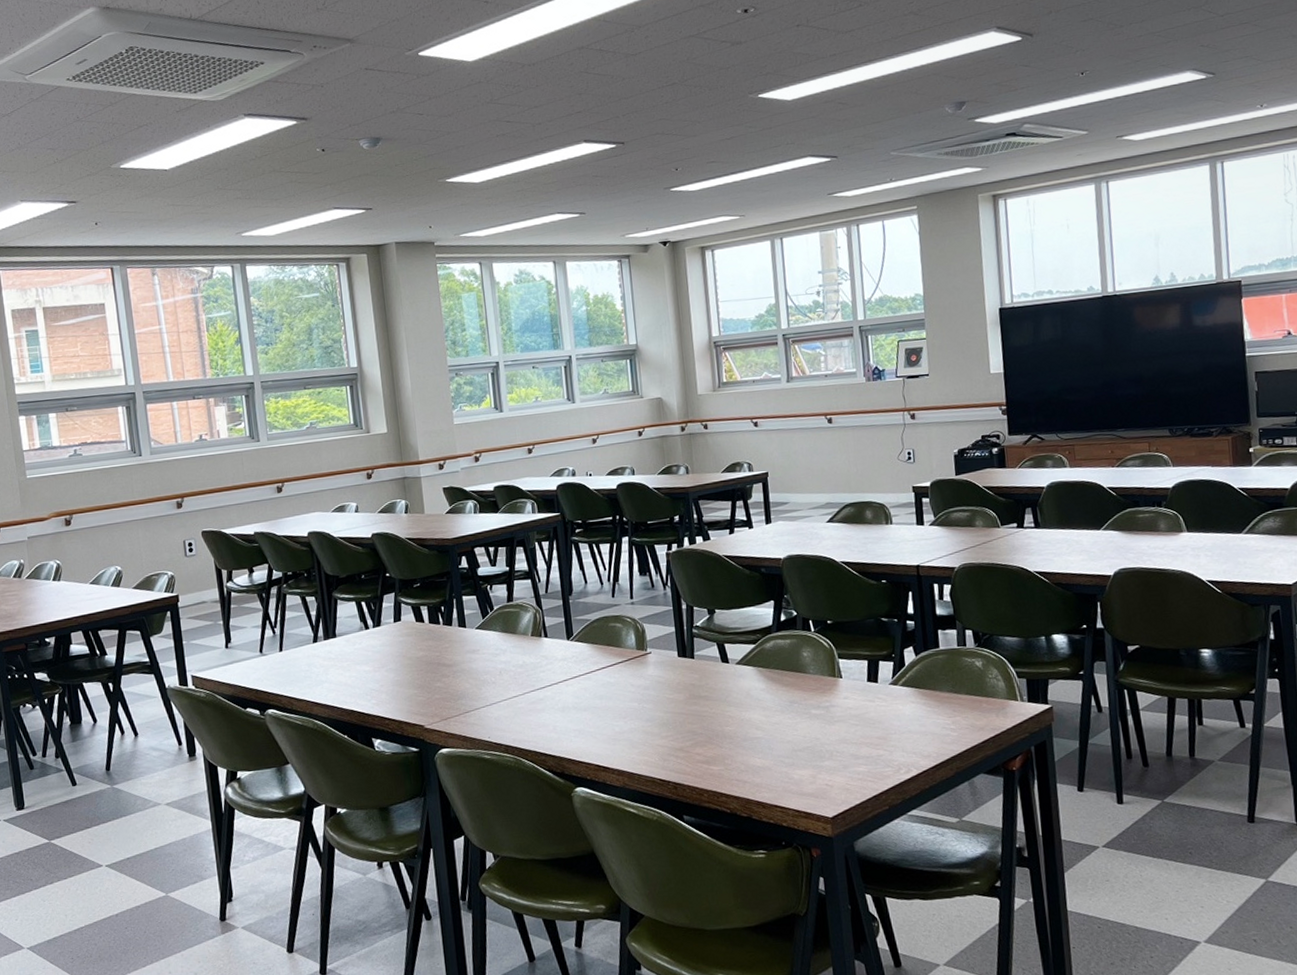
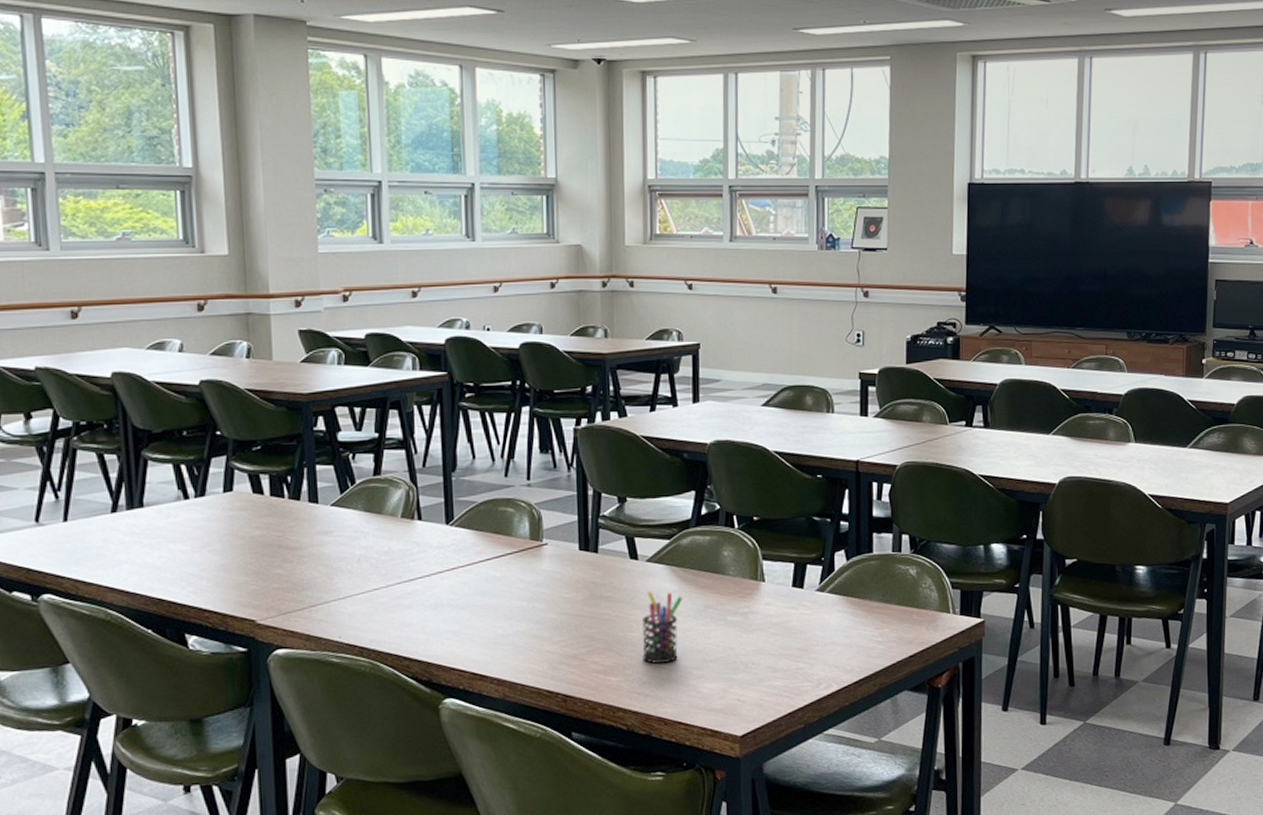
pen holder: none [736,689,771,754] -> present [642,591,683,664]

